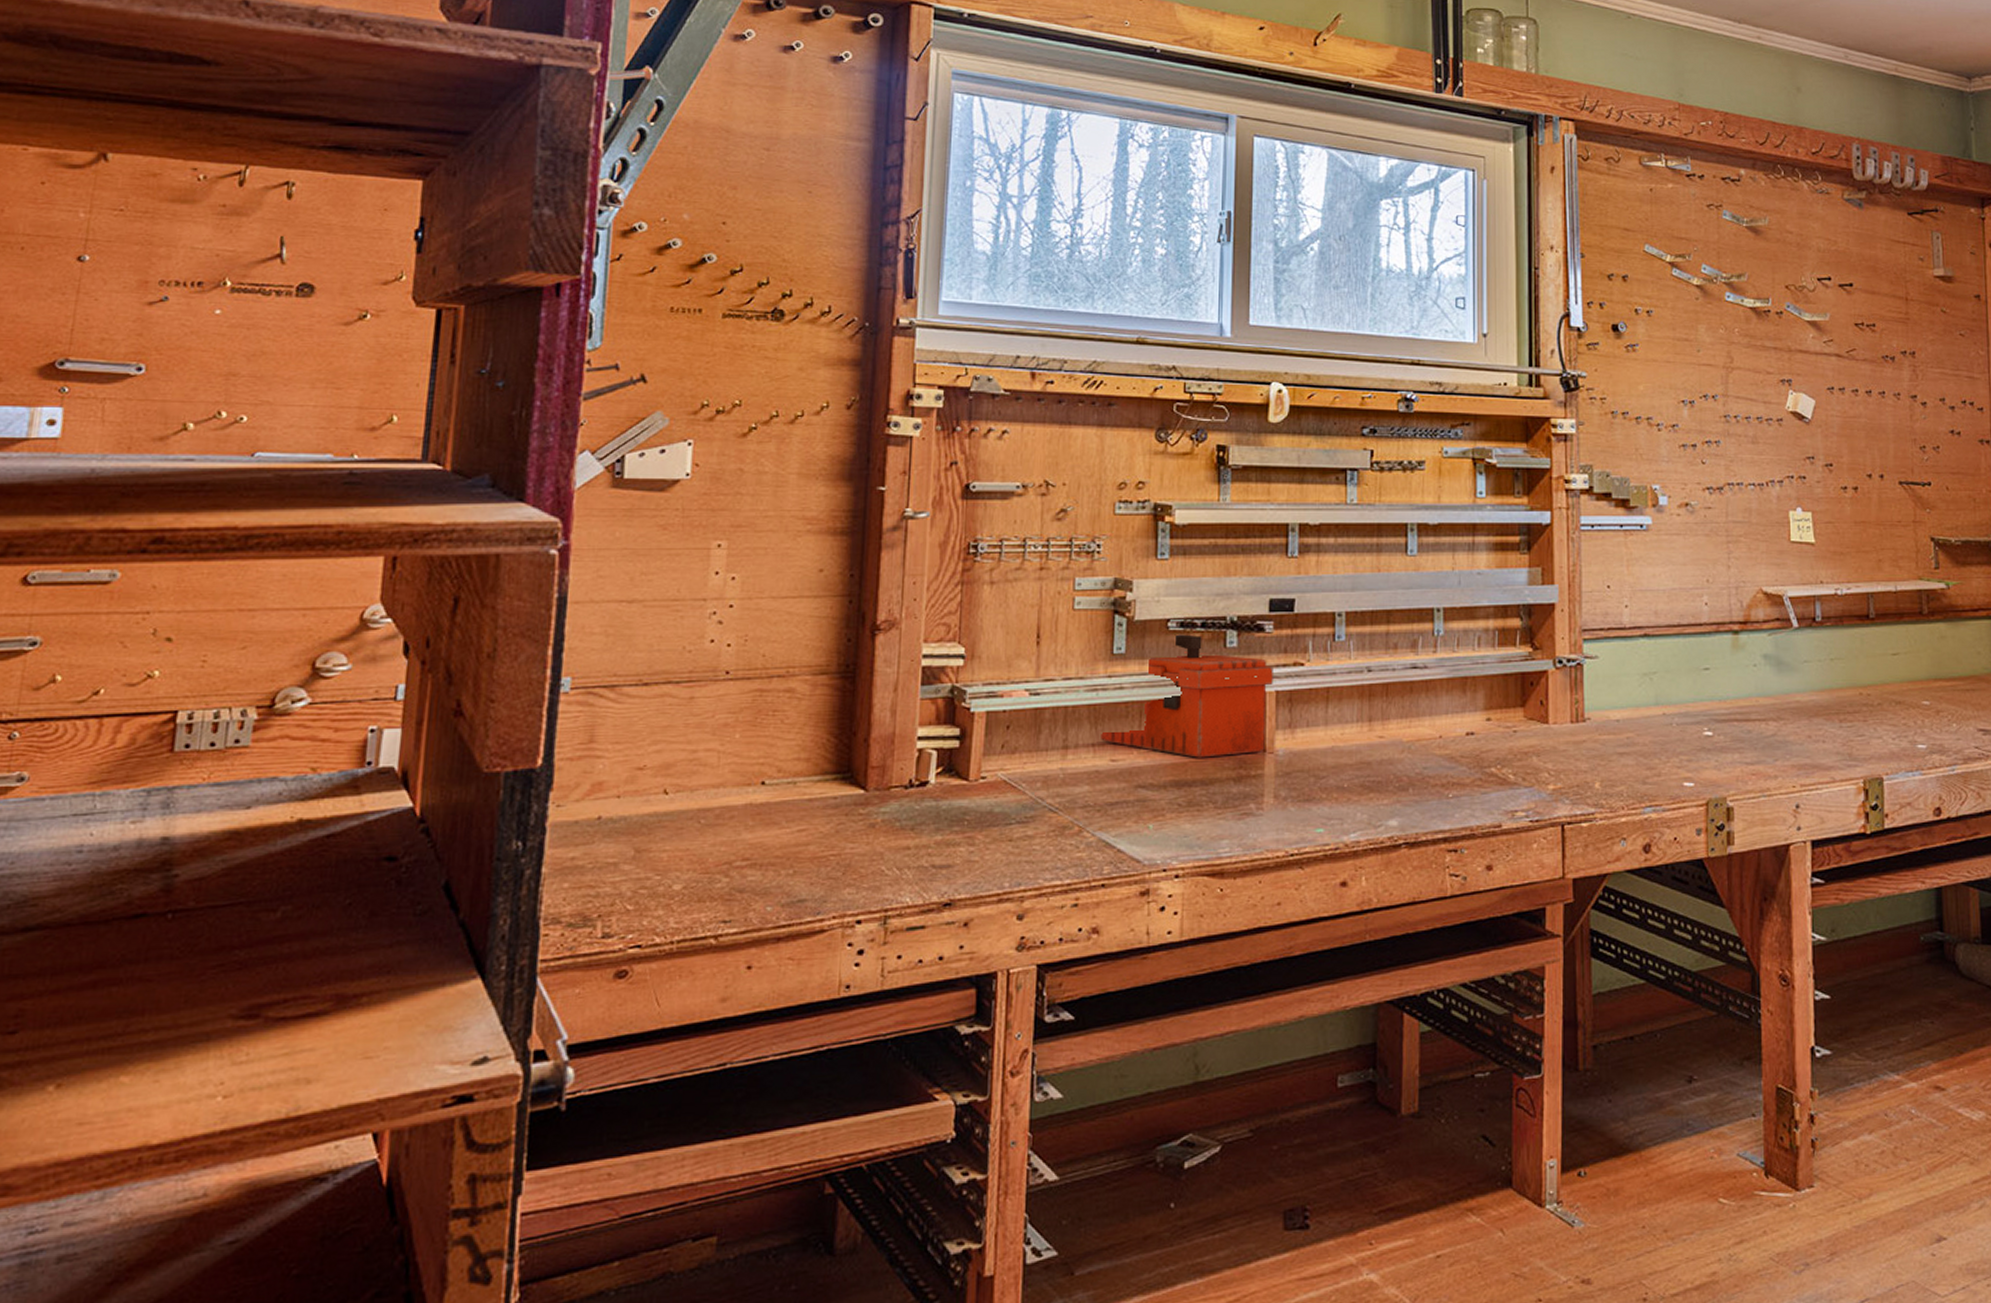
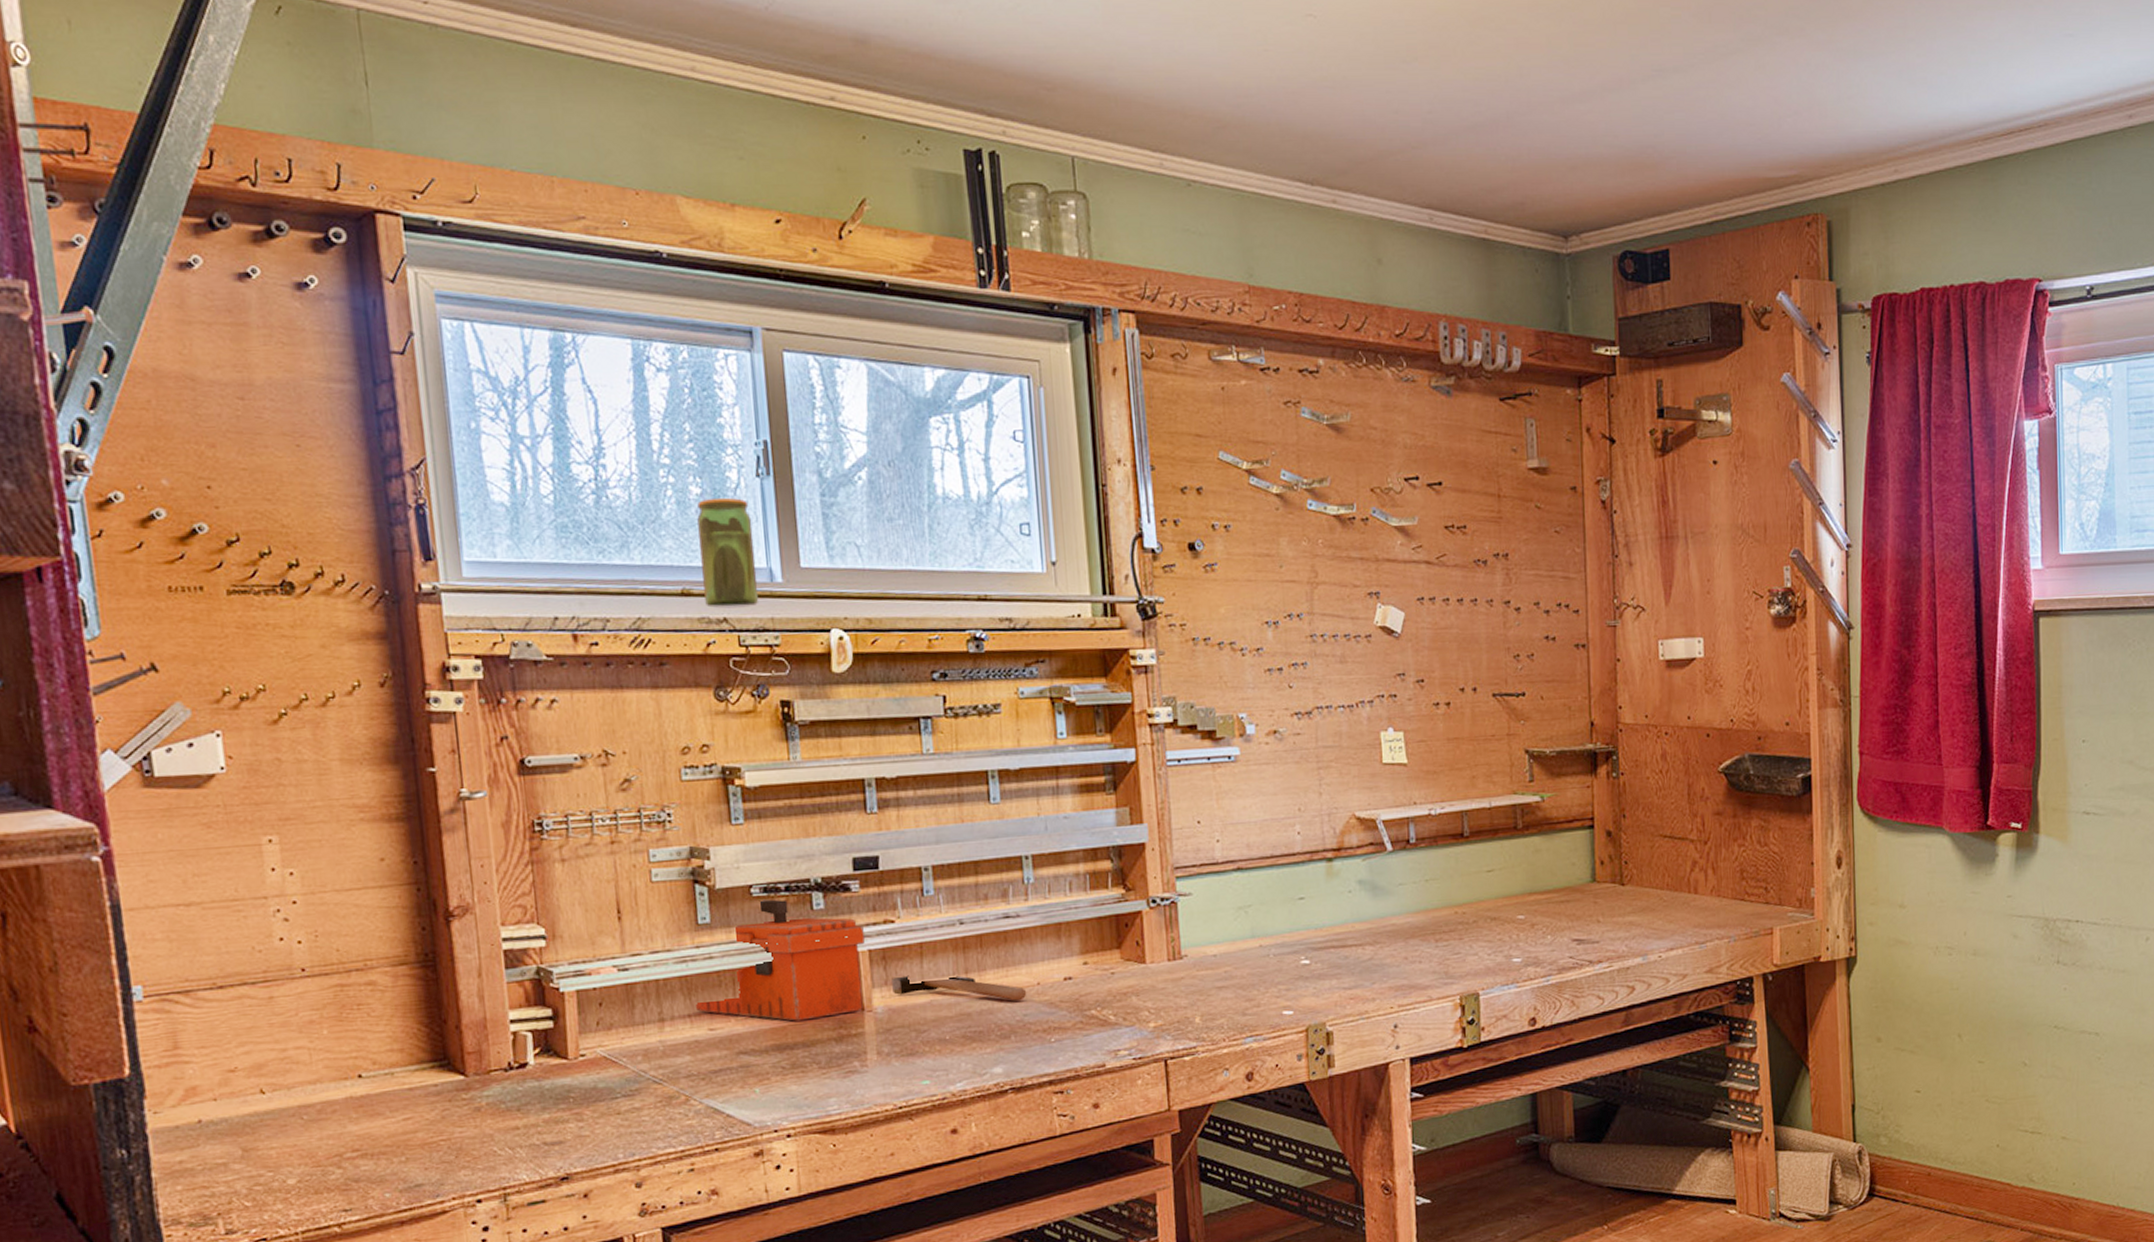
jar: none [1158,258,1209,358] -> present [697,497,759,609]
claw hammer: none [1296,719,1429,753] -> present [892,975,1027,1001]

